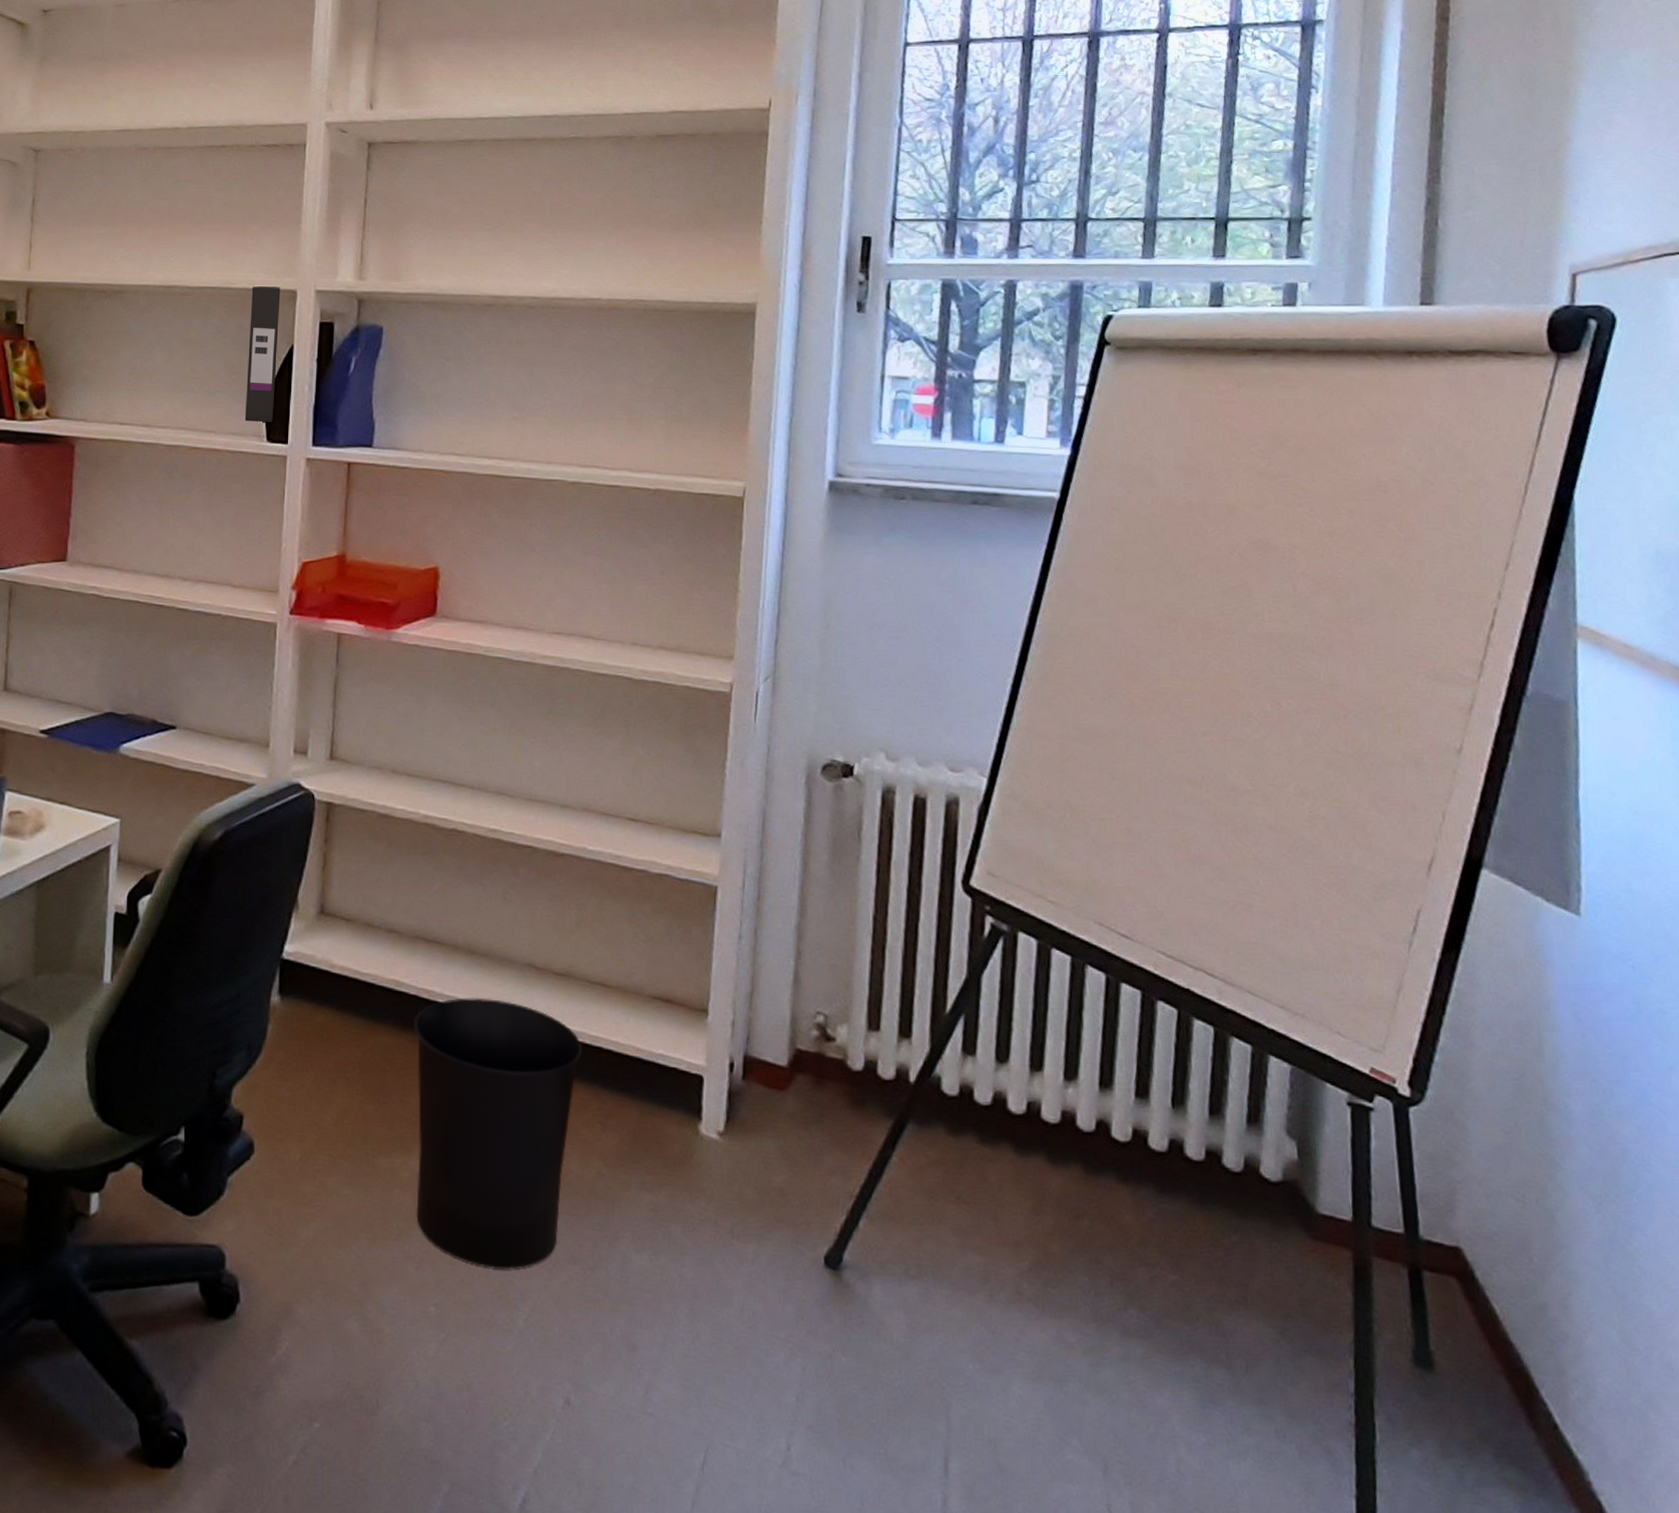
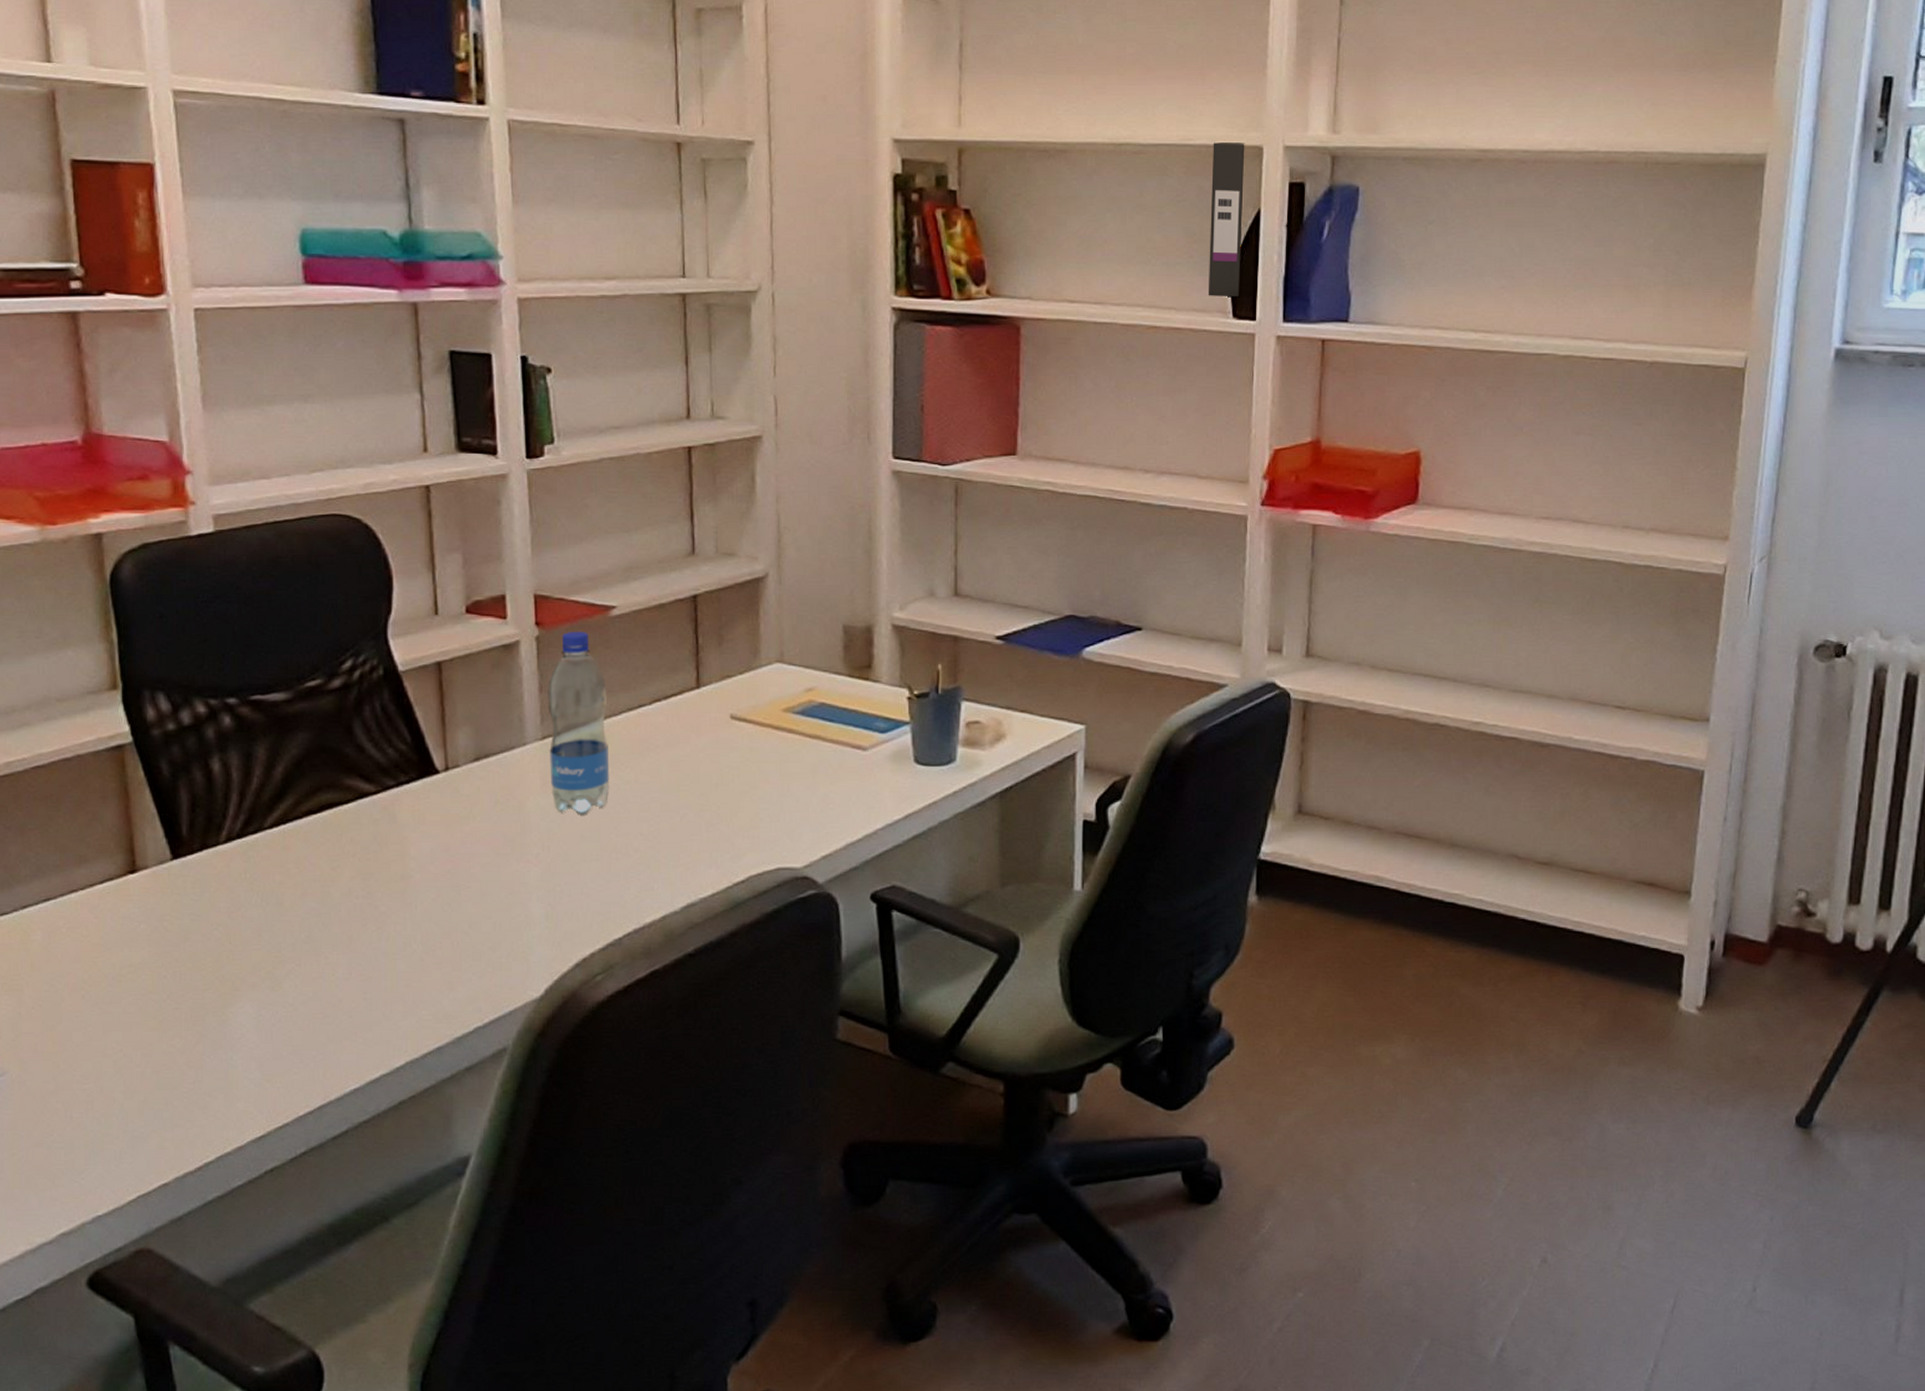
waste bin: present [415,997,583,1268] -> none [1396,889,1565,1144]

